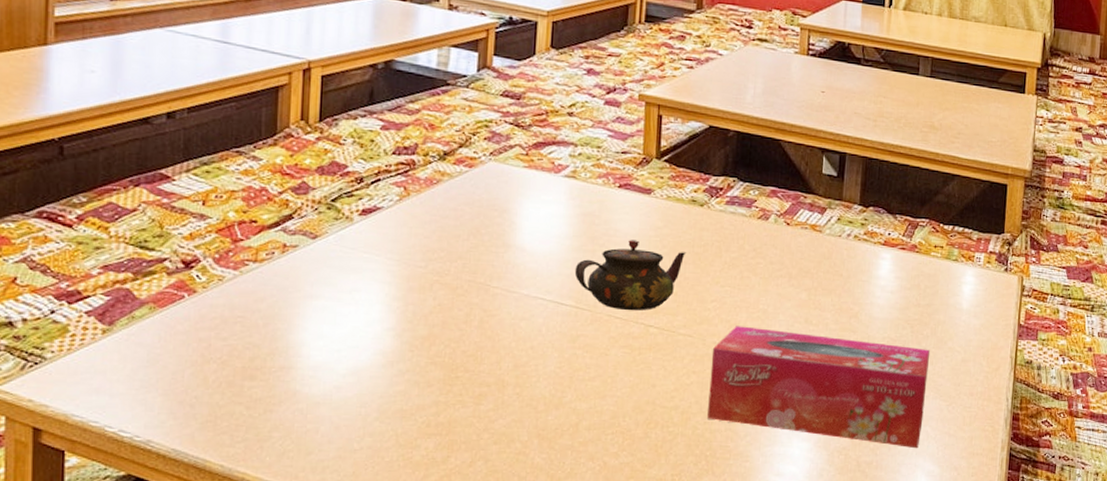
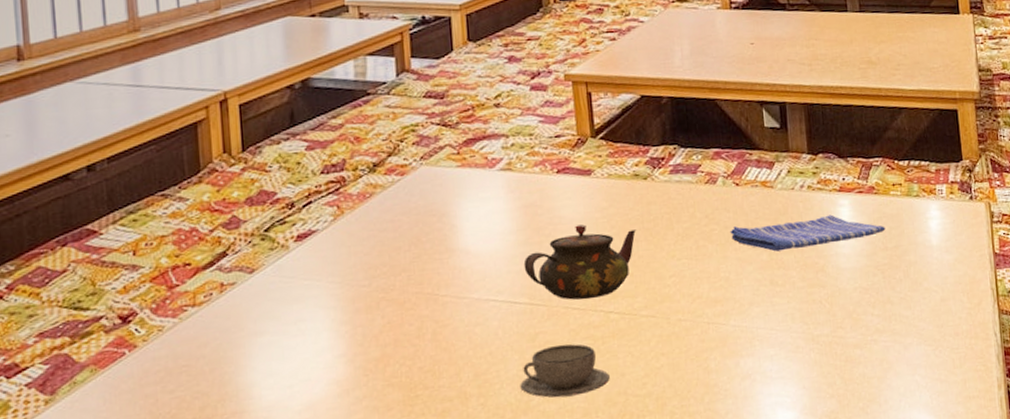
teacup: none [555,349,641,399] -> present [520,344,610,398]
tissue box: present [707,326,931,449] -> none [678,293,911,402]
dish towel: none [774,263,921,293] -> present [730,214,886,252]

